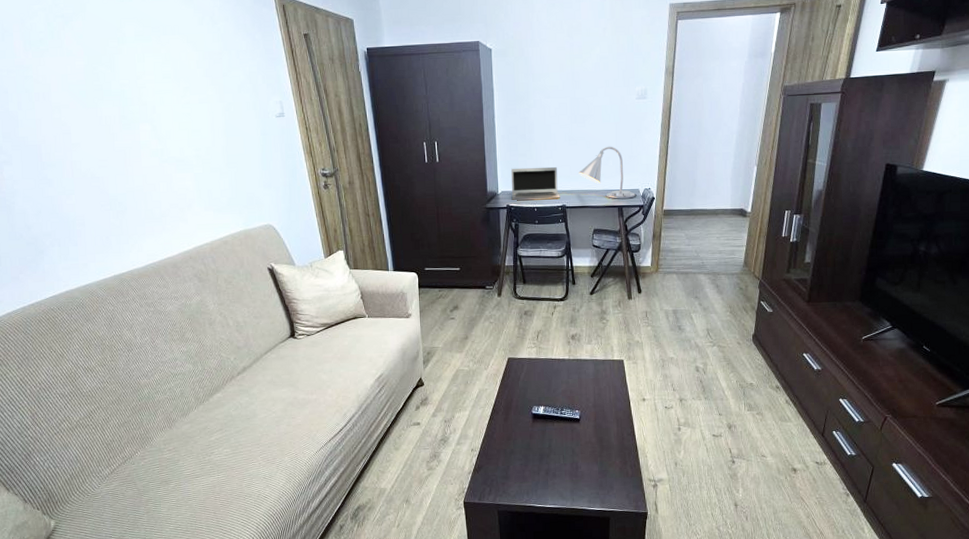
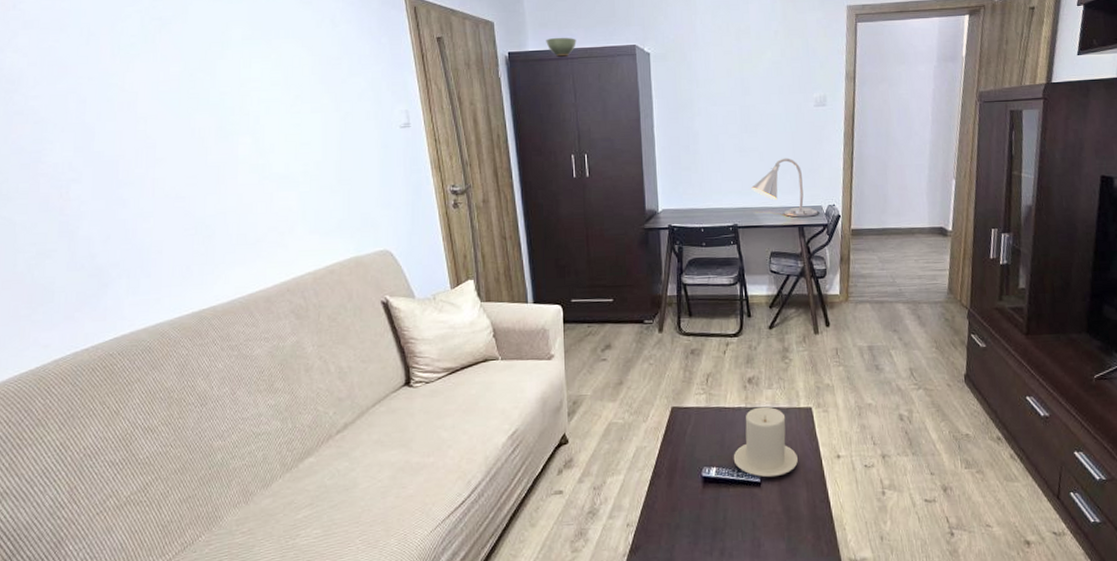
bowl: none [400,34,427,53] -> present [546,37,576,58]
laptop: present [511,166,560,201] -> none [673,181,731,221]
candle: none [557,358,610,415] -> present [733,406,798,478]

